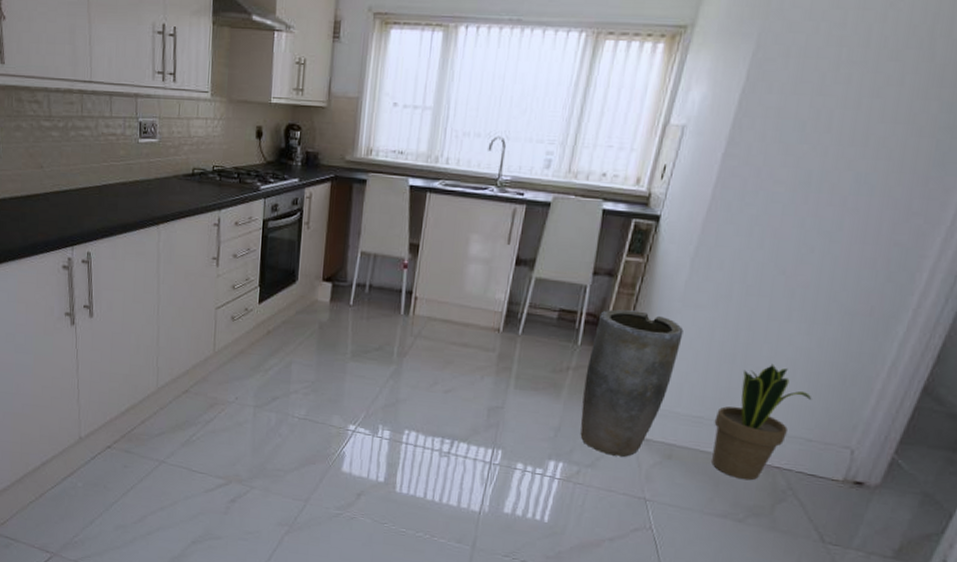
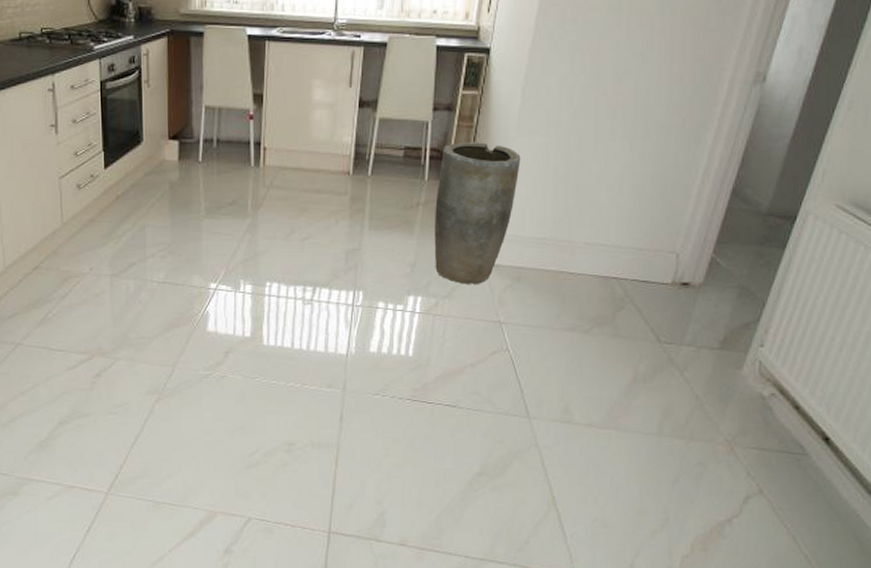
potted plant: present [712,363,812,481] -> none [555,181,639,293]

